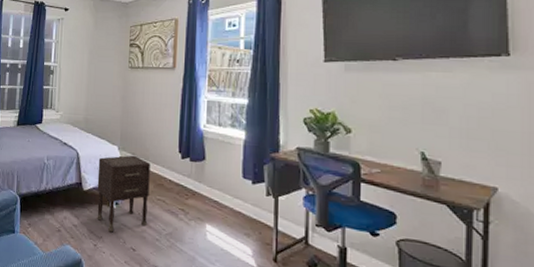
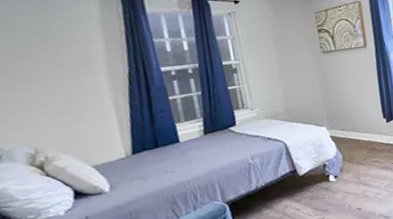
nightstand: present [97,155,150,233] -> none [309,130,367,203]

